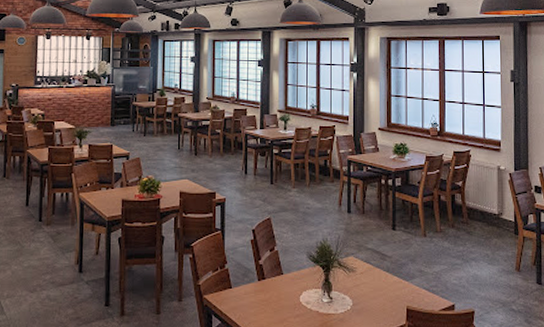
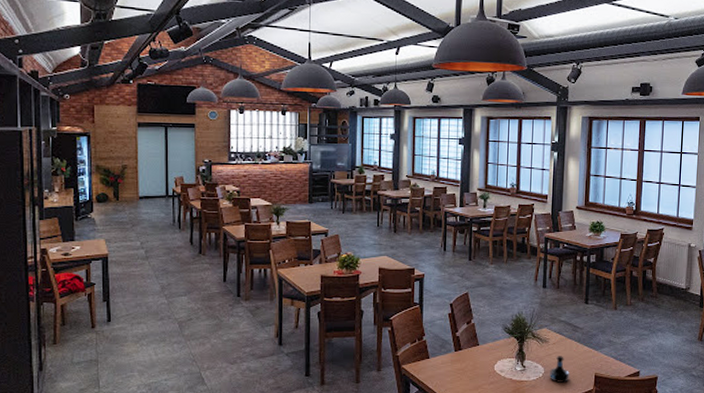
tequila bottle: none [358,287,379,316] -> present [550,356,569,383]

